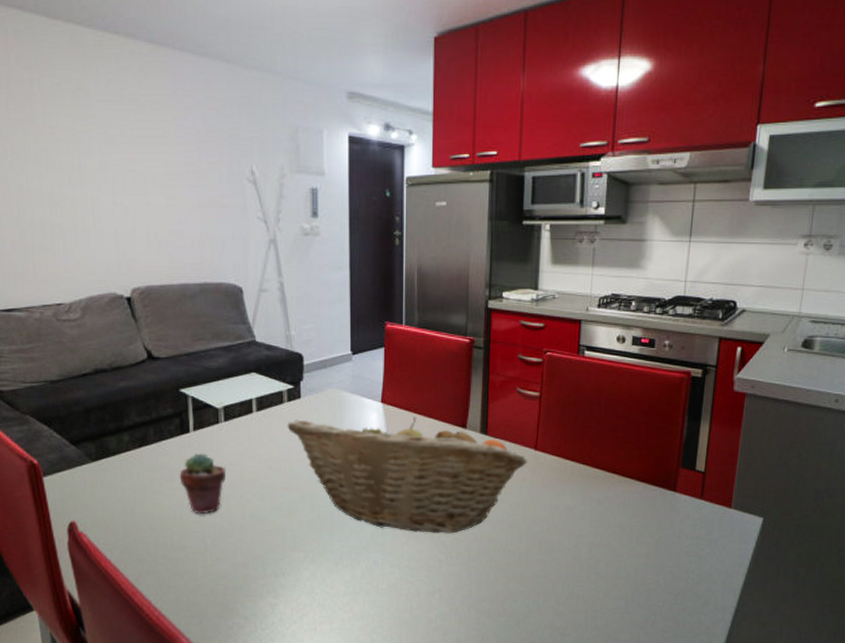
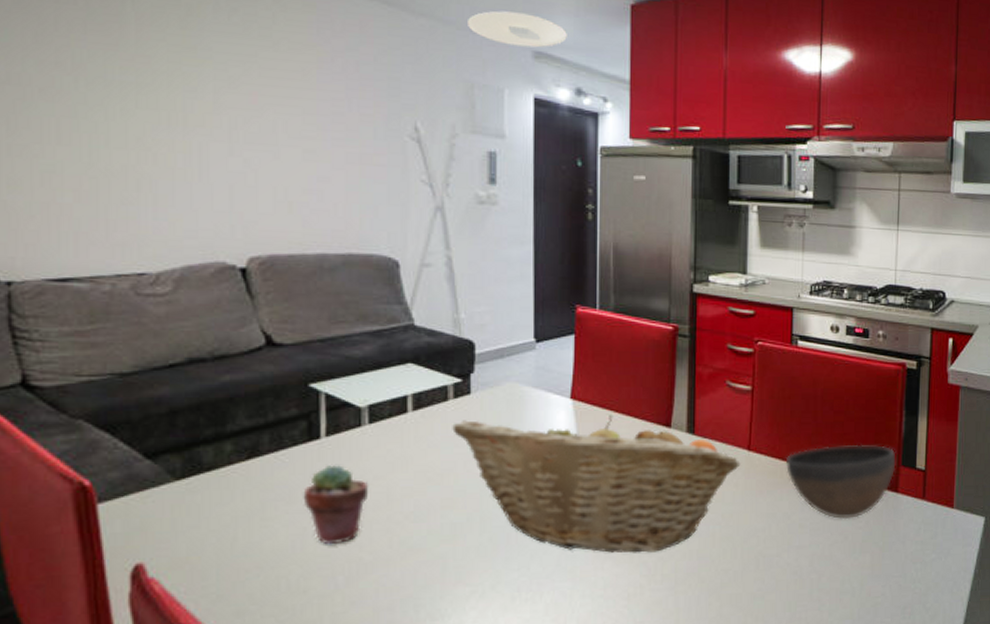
ceiling light: none [292,57,377,89] -> present [468,10,567,48]
bowl: none [569,446,676,513] -> present [785,444,896,519]

